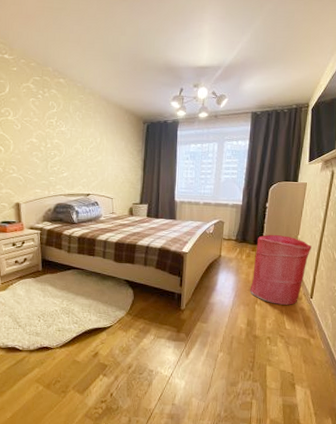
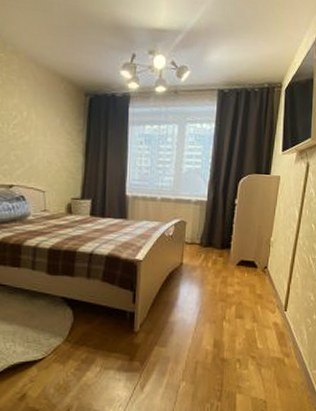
laundry hamper: present [250,235,312,305] -> none [217,237,286,320]

